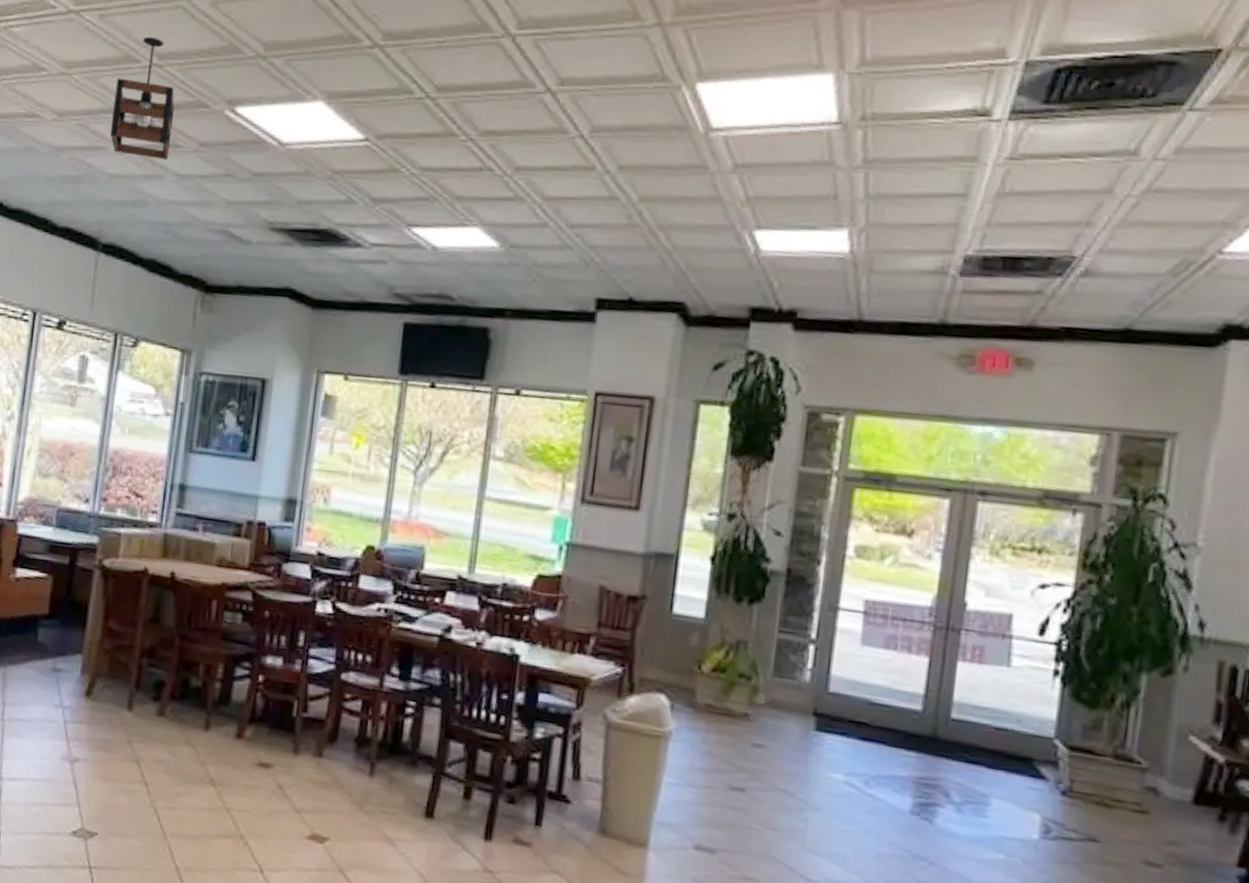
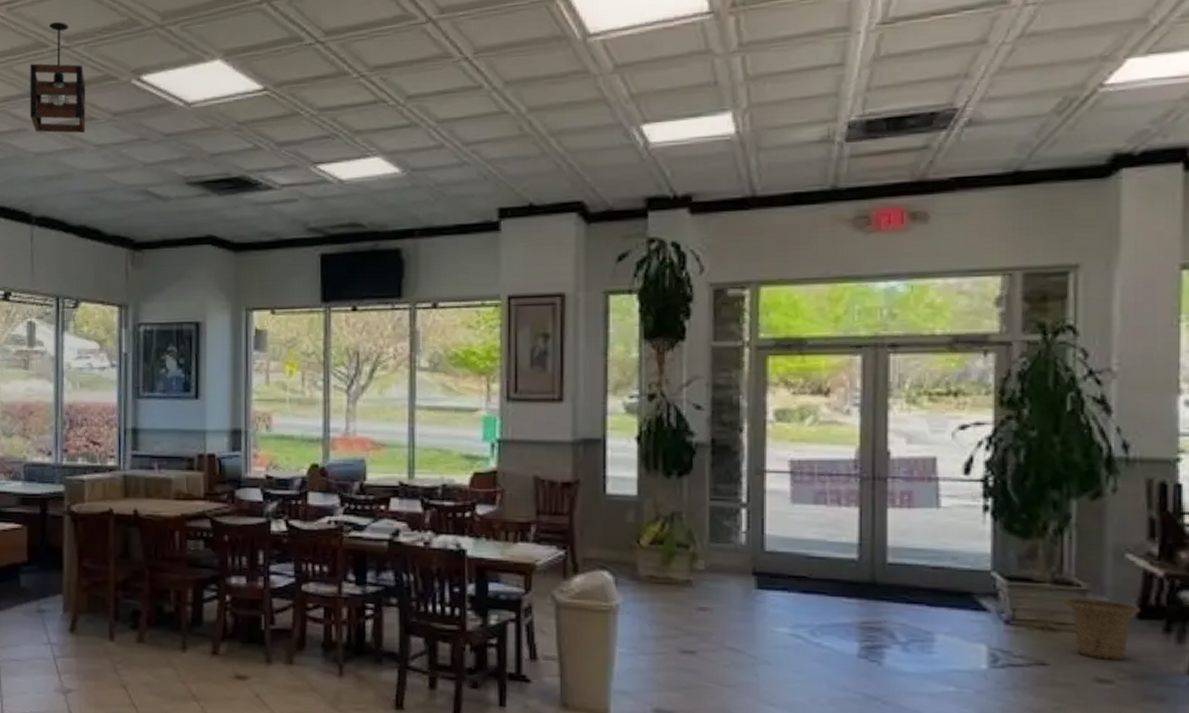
basket: none [1123,774,1198,845] -> present [1064,597,1140,660]

